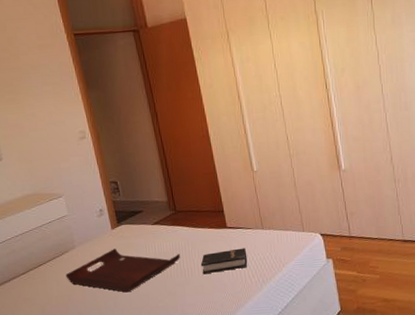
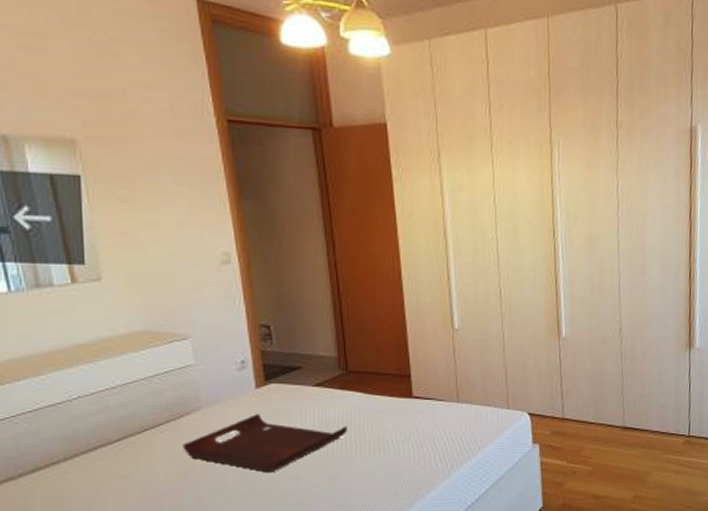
hardback book: present [200,248,248,275] -> none [373,424,435,455]

